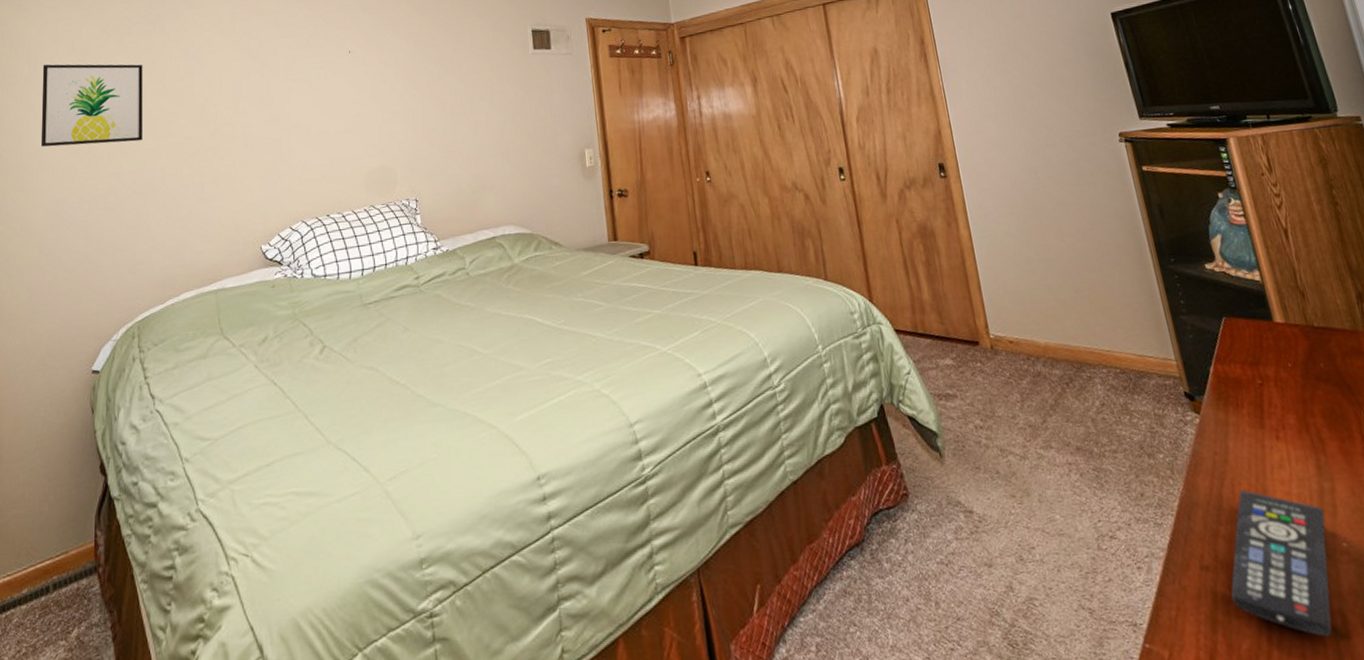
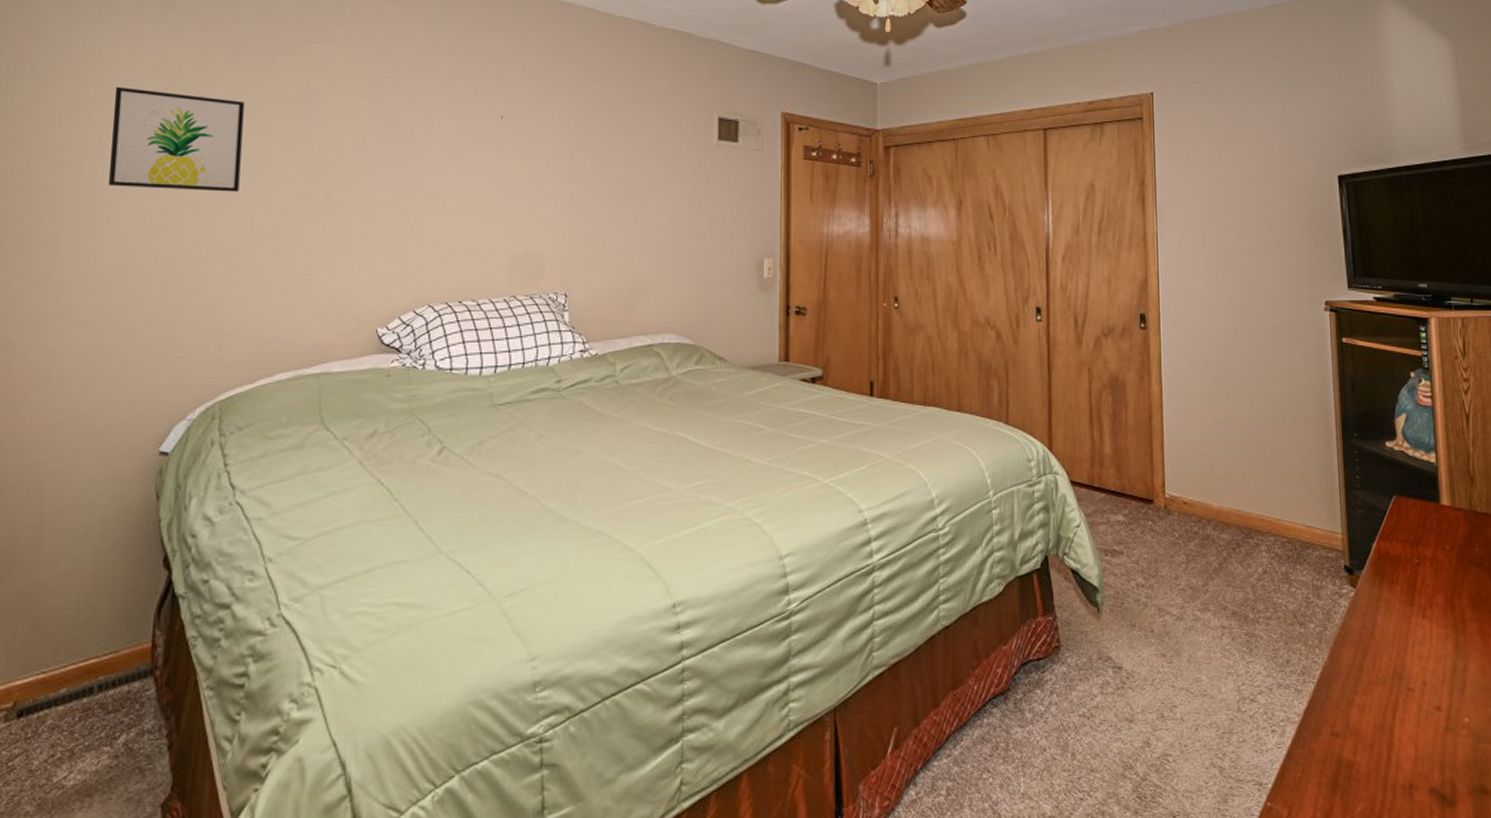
remote control: present [1230,489,1332,637] -> none [1354,663,1454,804]

